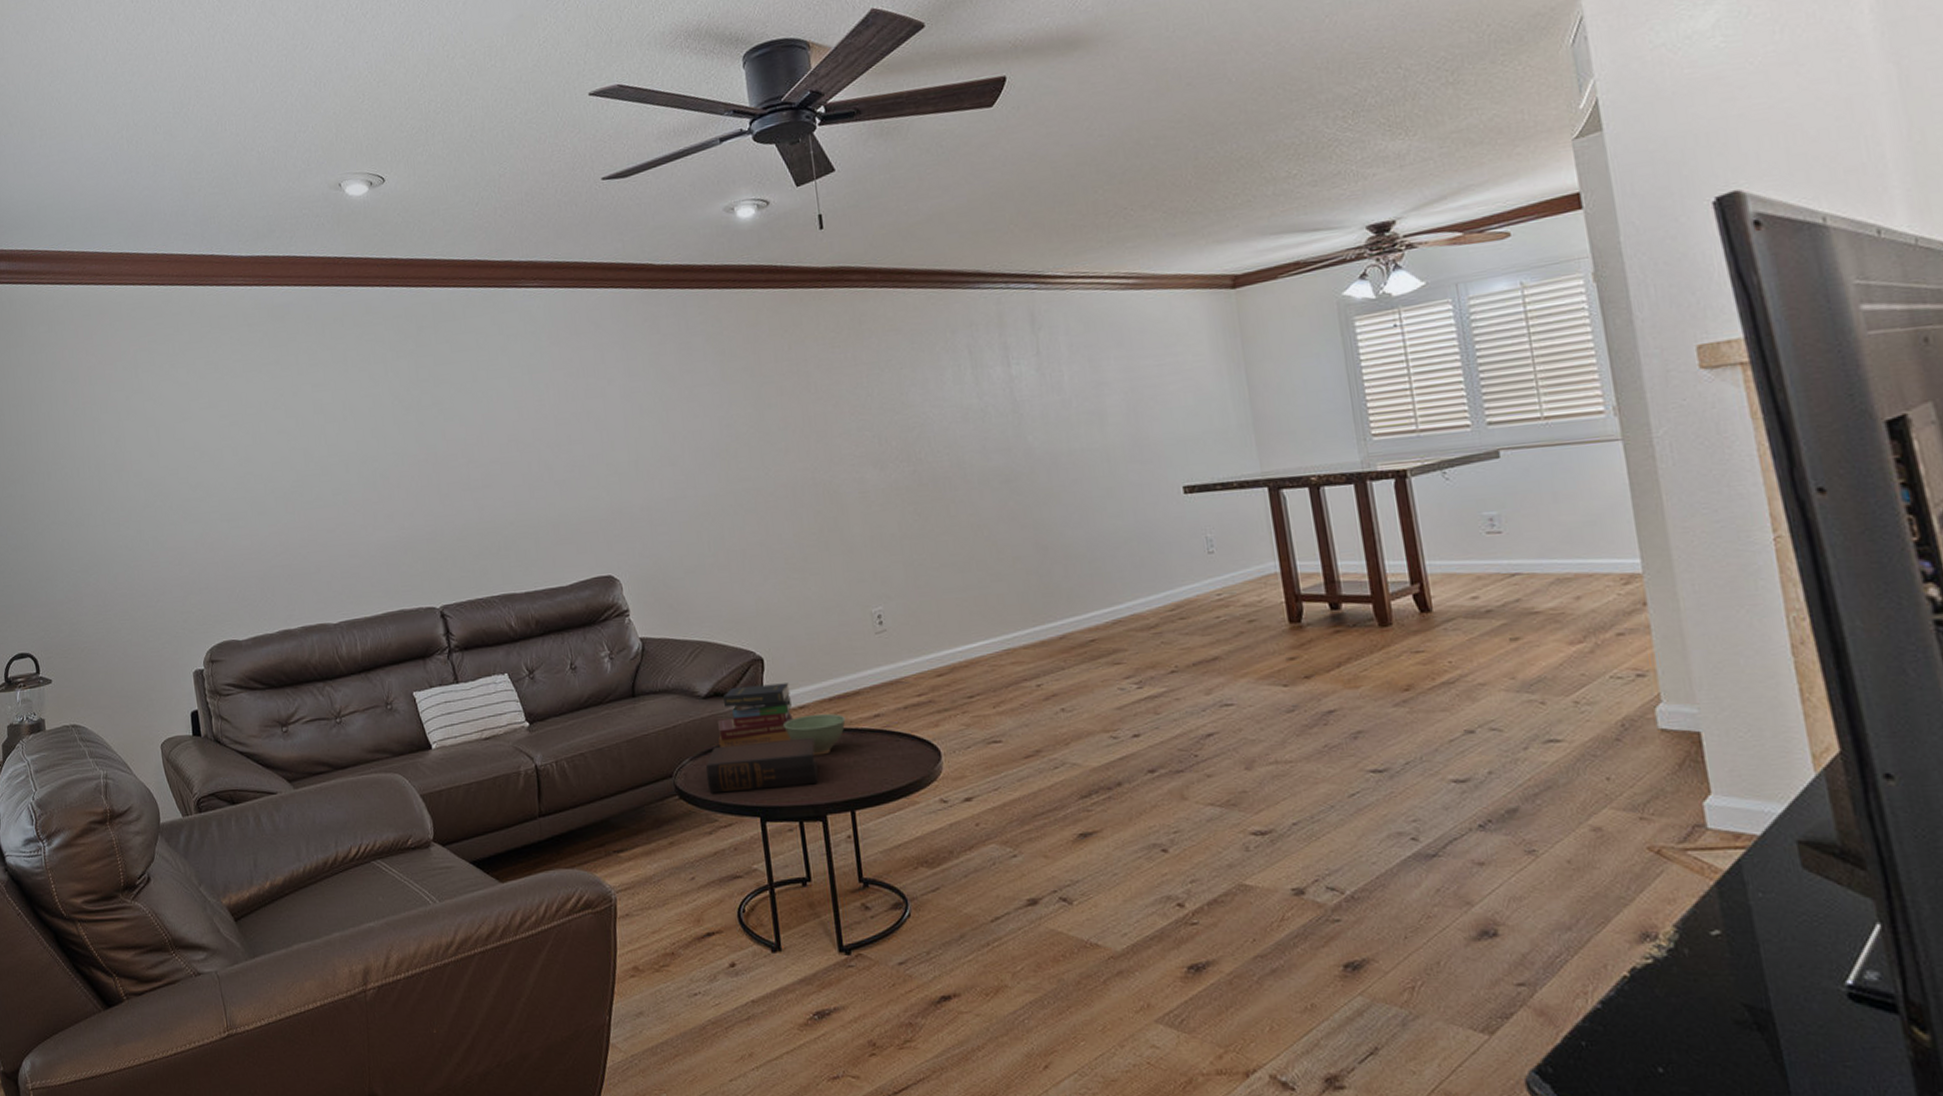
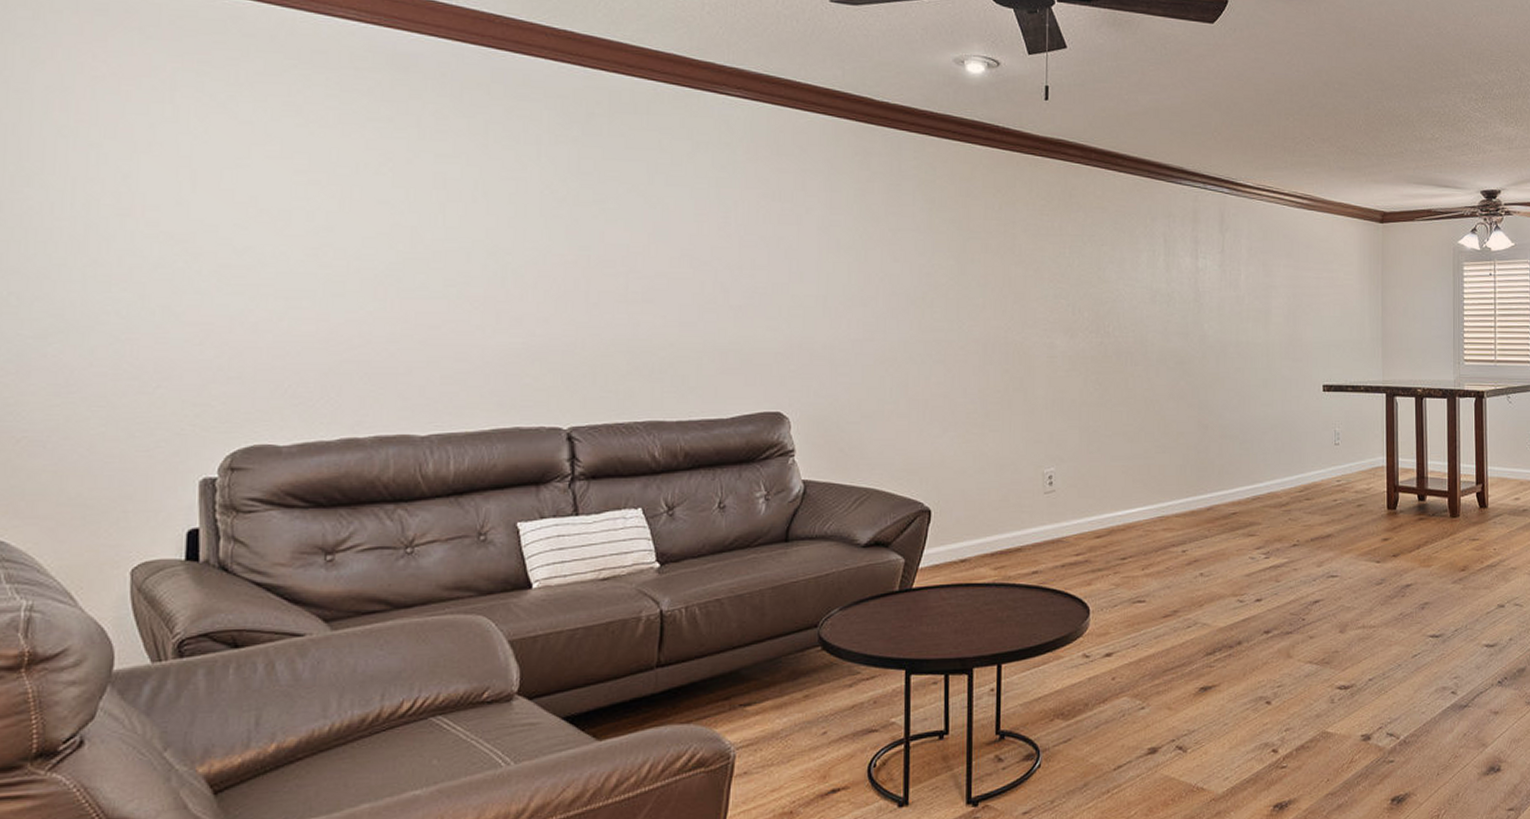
book: present [705,737,819,793] -> none [854,591,972,645]
books: present [718,683,793,748] -> none [873,536,955,598]
bowl: present [782,713,846,756] -> none [941,568,1004,609]

